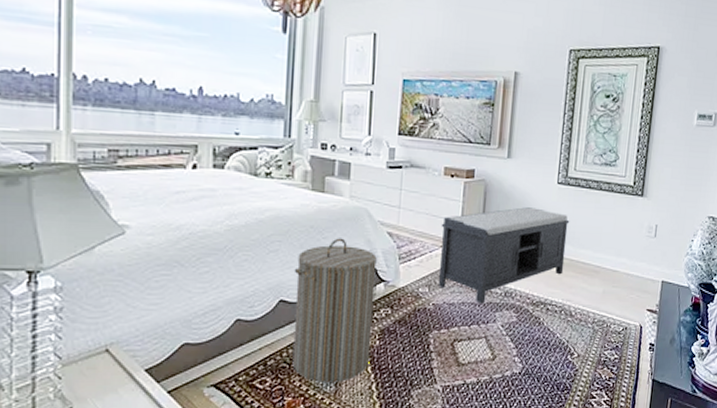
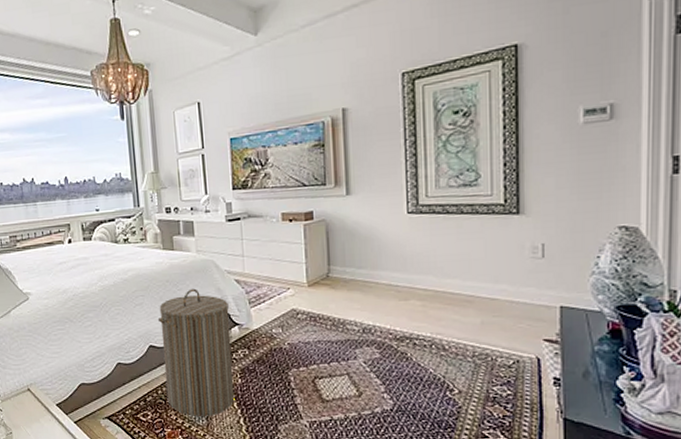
bench: present [439,207,570,304] -> none [285,241,428,341]

